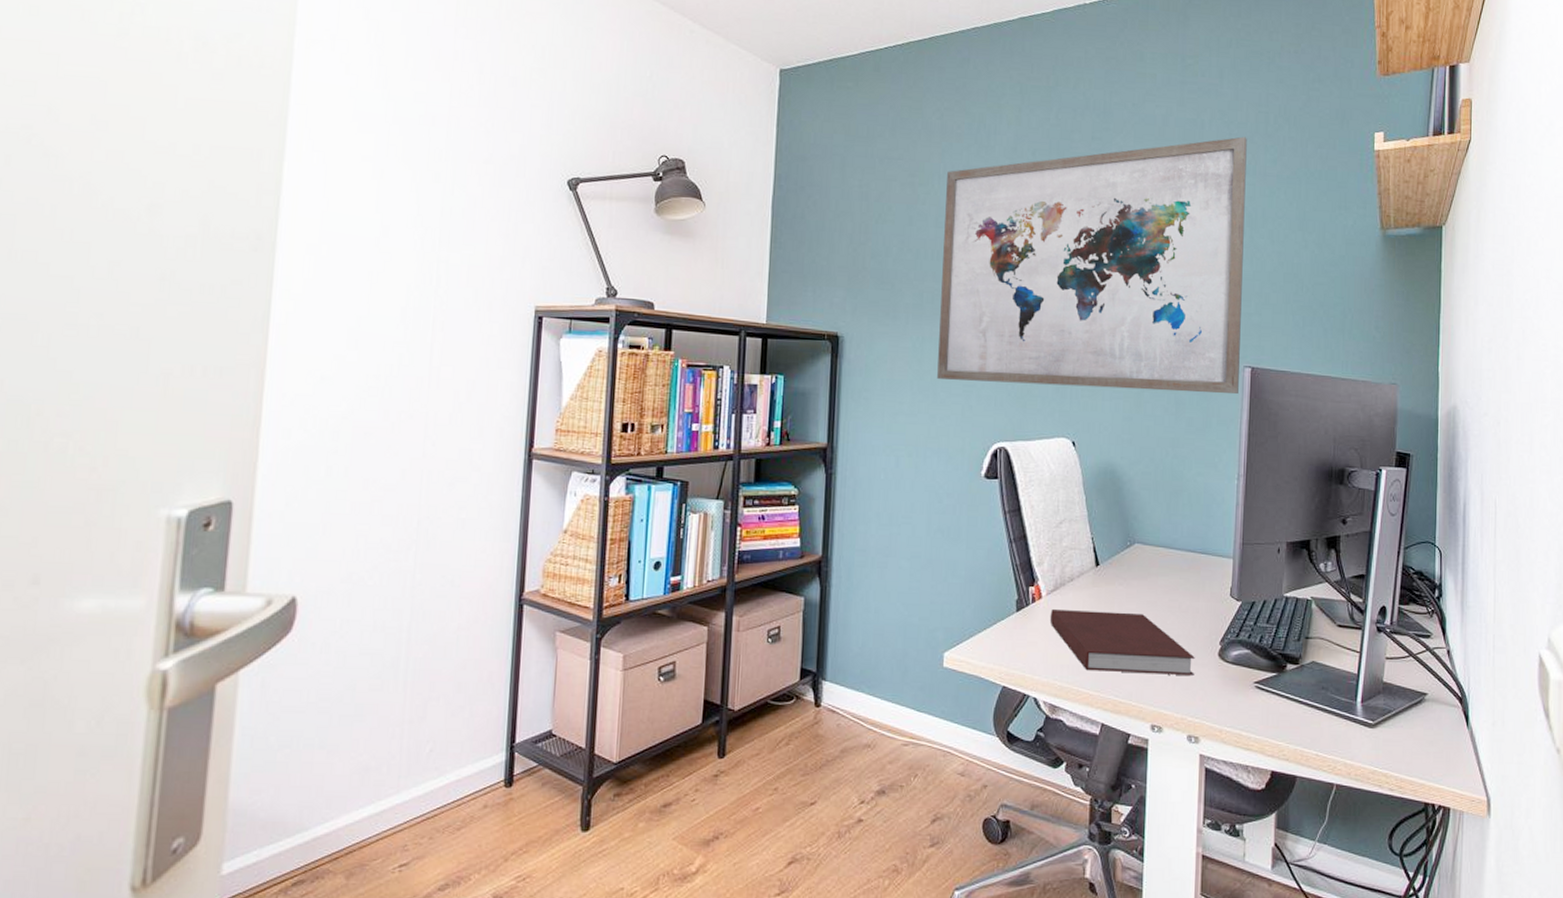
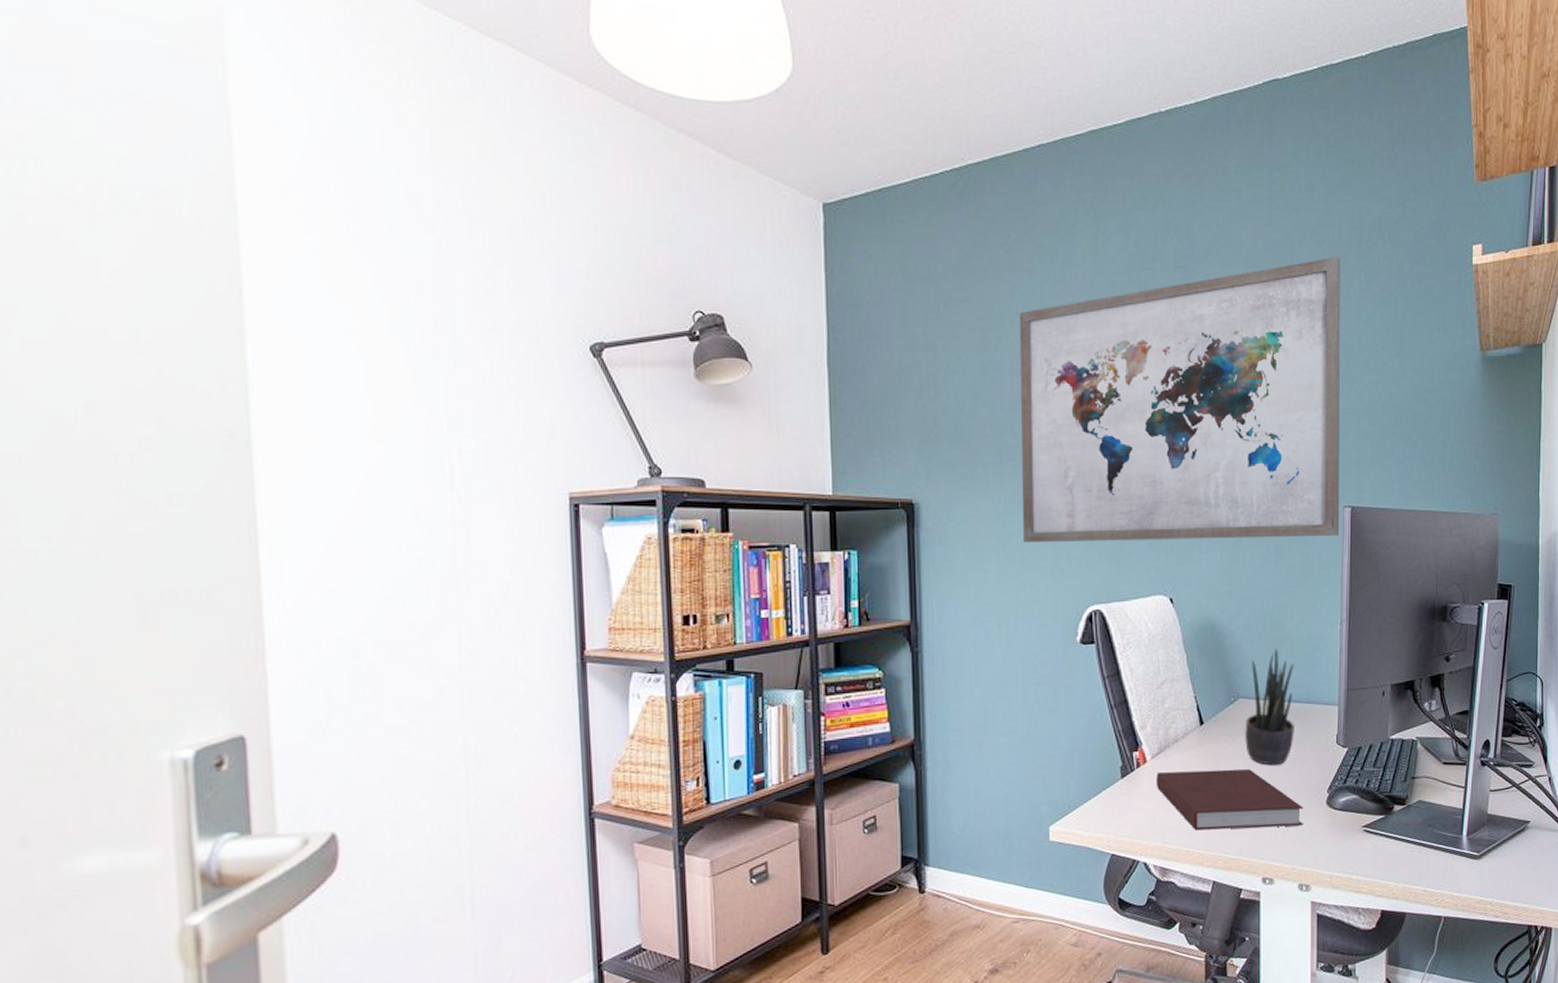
potted plant: none [1139,497,1191,612] -> present [1245,648,1295,765]

